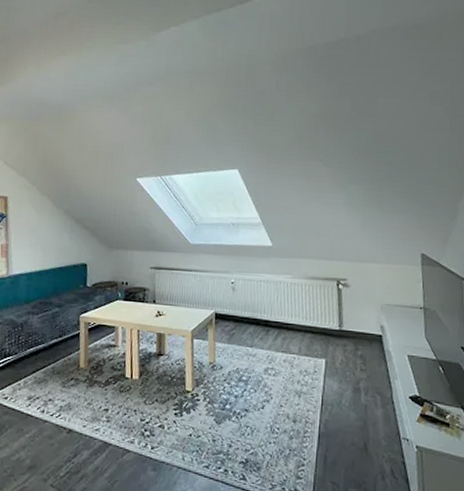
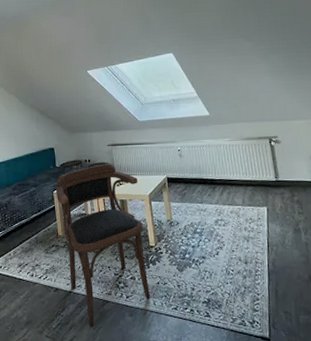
armchair: none [82,289,181,480] -> present [55,164,151,328]

